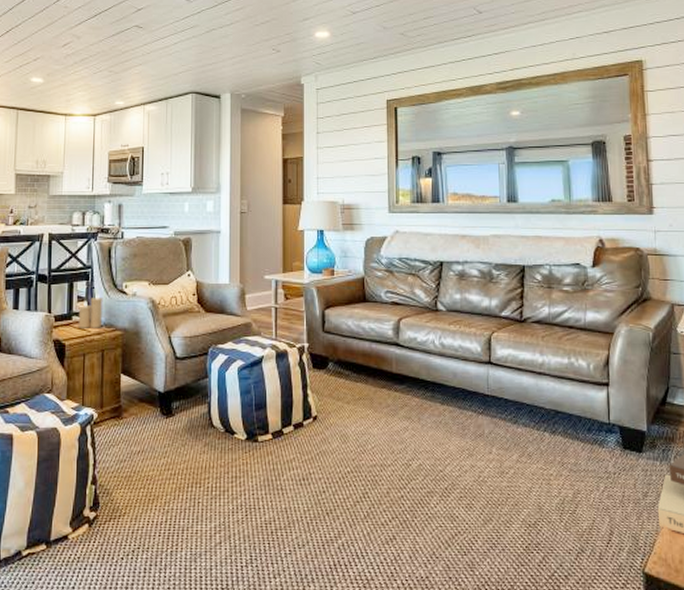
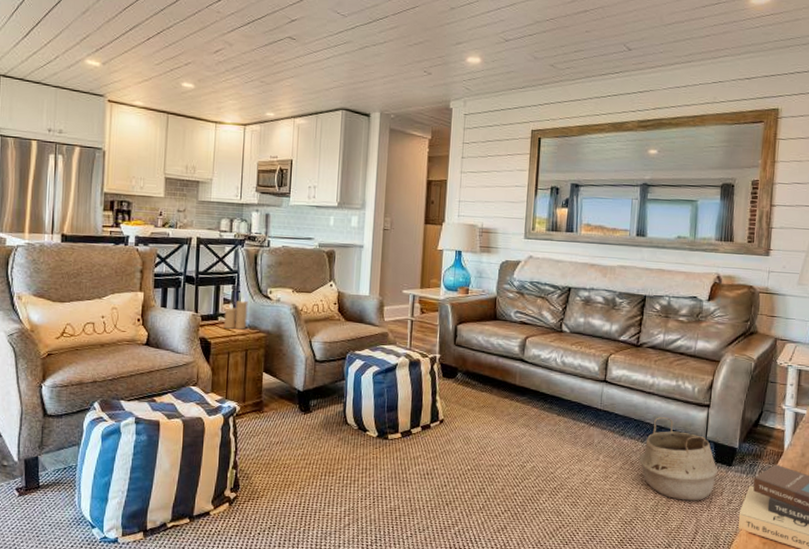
woven basket: none [537,400,628,496] -> present [639,417,719,501]

